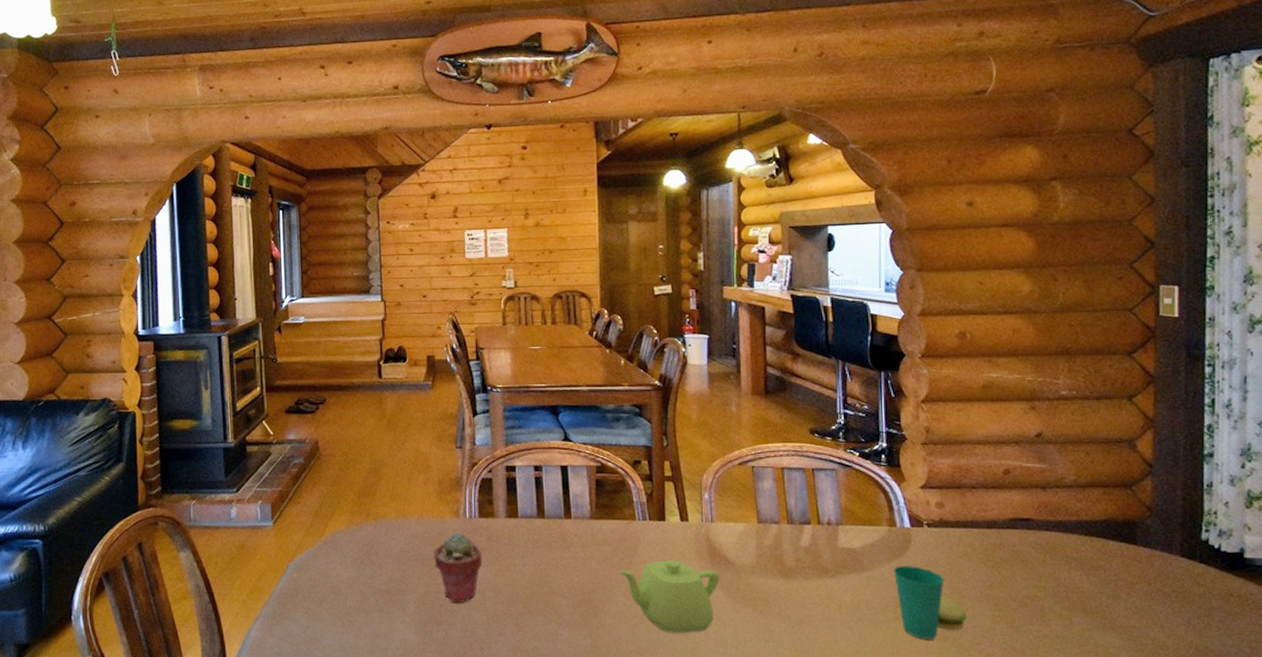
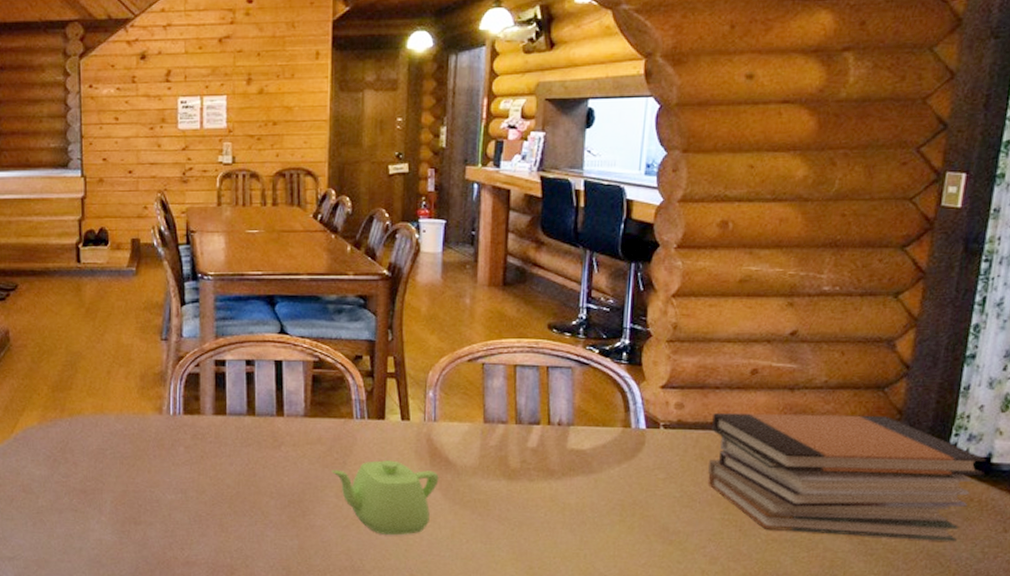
potted succulent: present [434,532,483,602] -> none [134,430,186,502]
cup: present [893,565,968,640] -> none [622,467,696,543]
book stack: none [972,511,1240,636] -> present [707,413,986,541]

